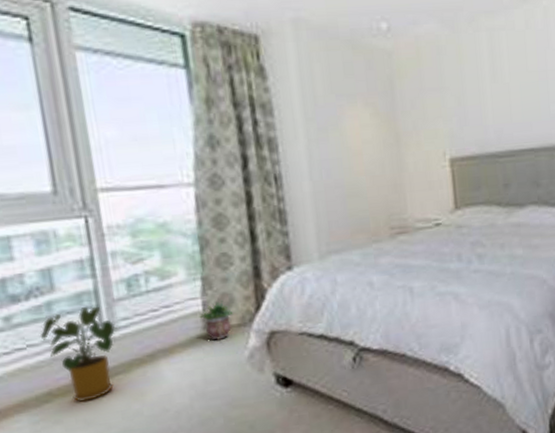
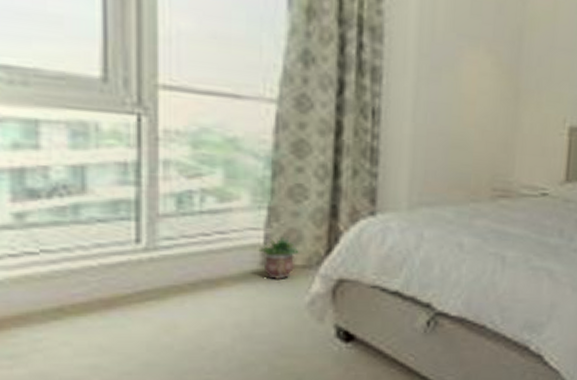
house plant: present [40,306,120,402] -> none [59,217,161,324]

